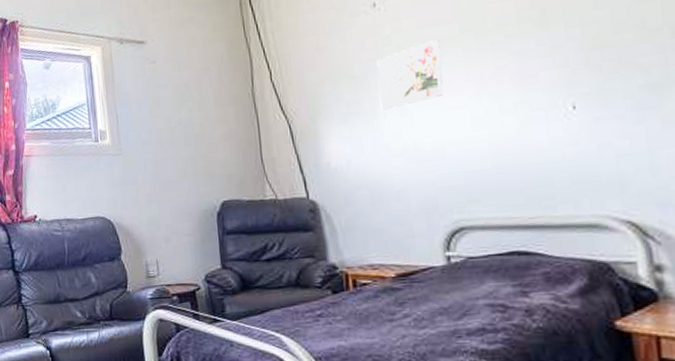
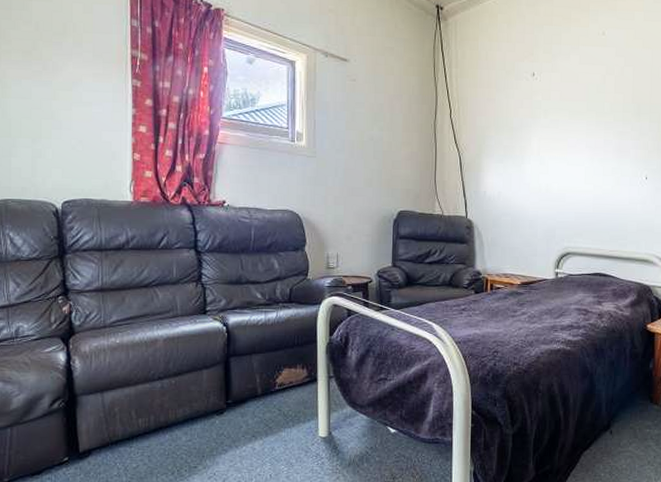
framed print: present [377,40,444,110] -> none [527,111,573,158]

